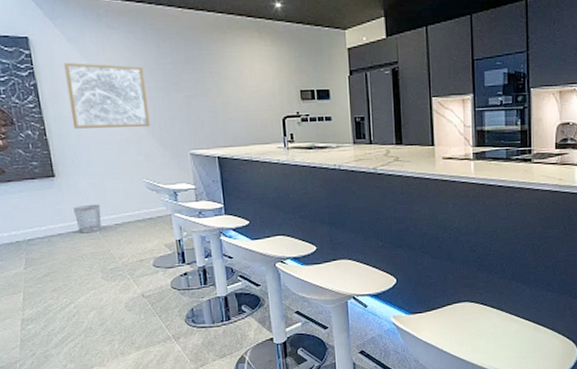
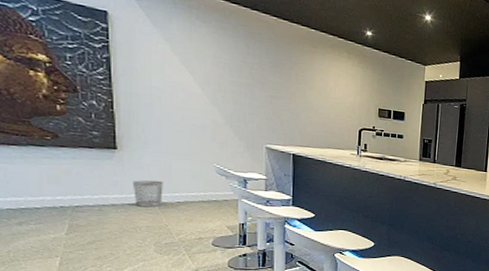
wall art: present [64,63,151,129] -> none [144,43,230,118]

